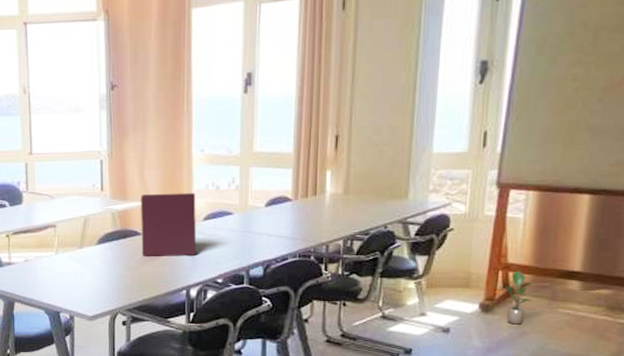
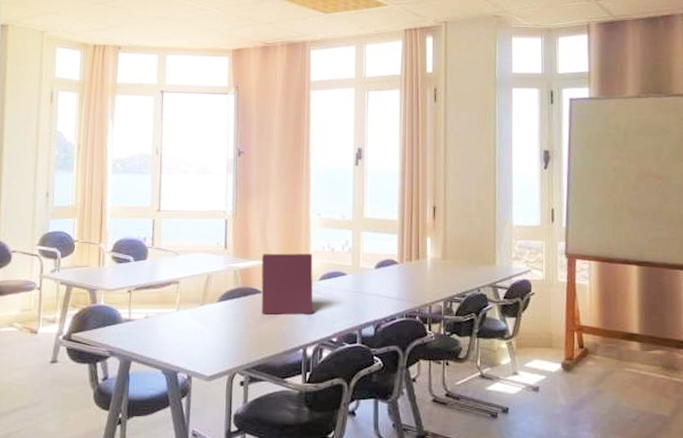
potted plant: present [503,270,534,325] -> none [579,332,603,383]

